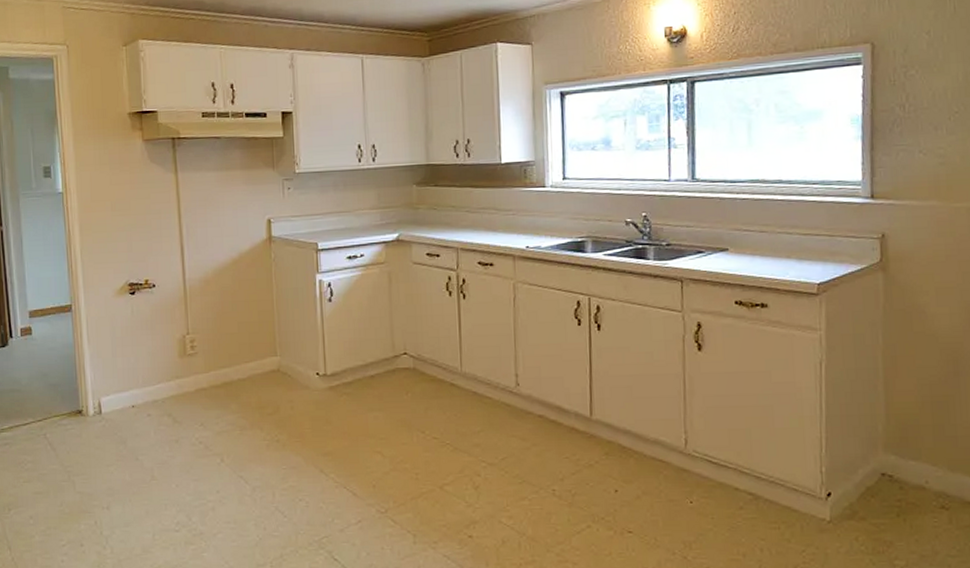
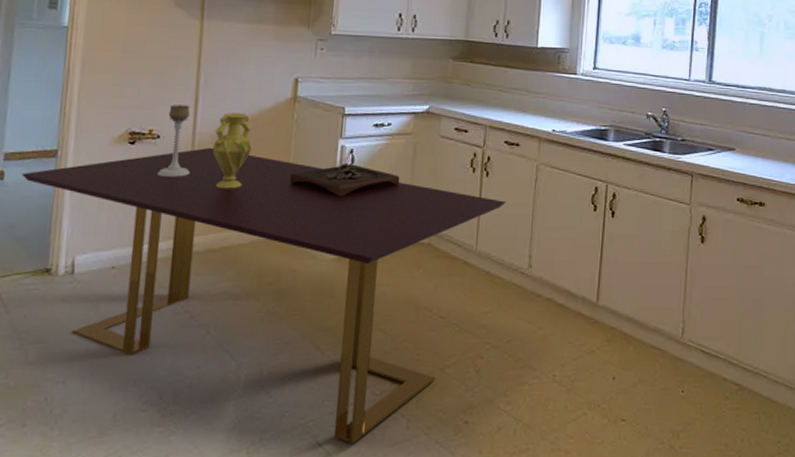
dining table: none [45,291,487,558] -> present [21,147,507,444]
candle holder: none [158,254,186,322] -> present [157,104,190,177]
vase: none [202,257,237,329] -> present [212,113,252,189]
wooden tray: none [276,297,379,329] -> present [290,163,400,197]

